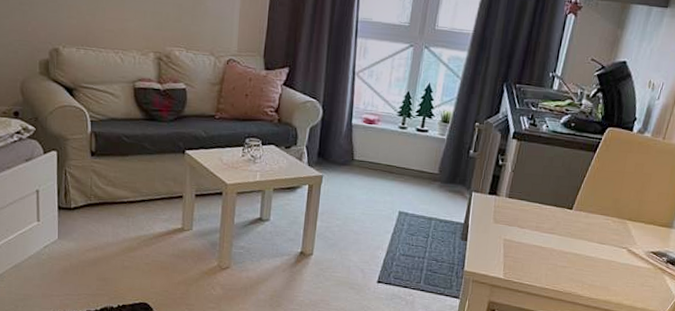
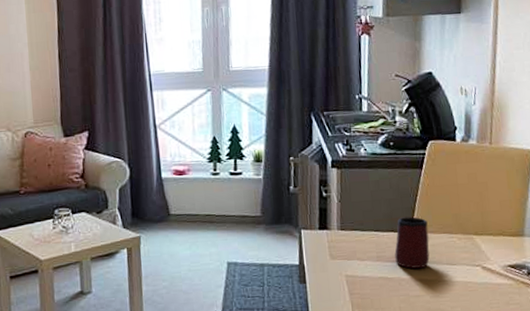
mug: none [551,194,589,243] -> present [394,216,430,269]

